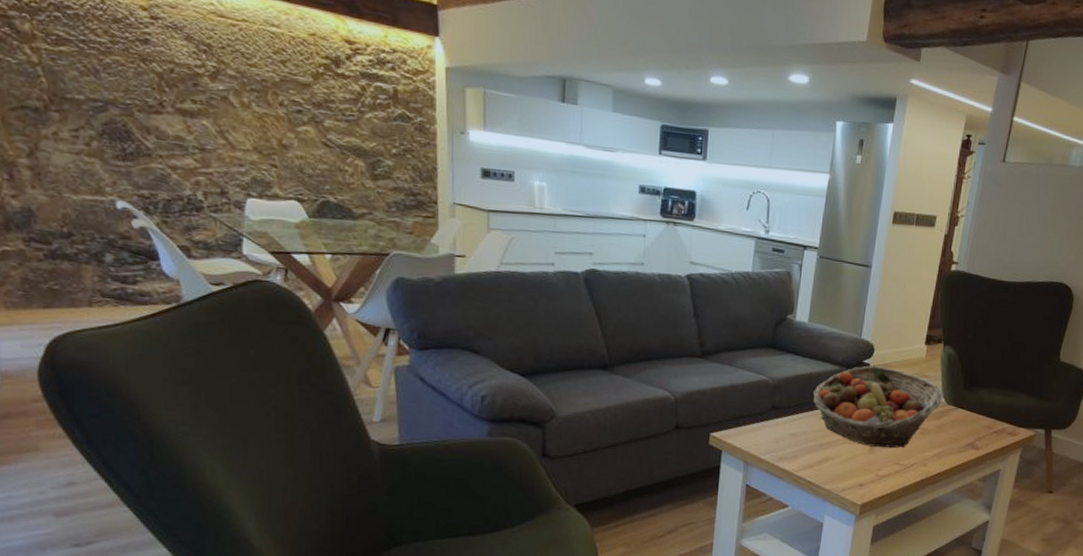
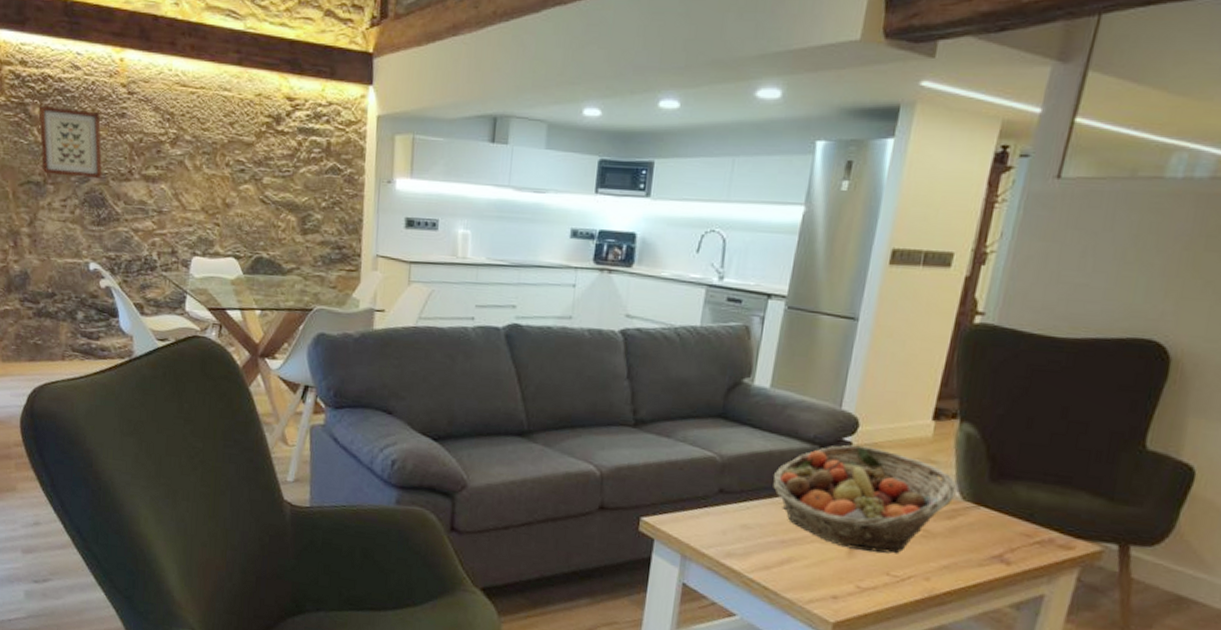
wall art: none [29,19,124,109] -> present [39,105,102,178]

